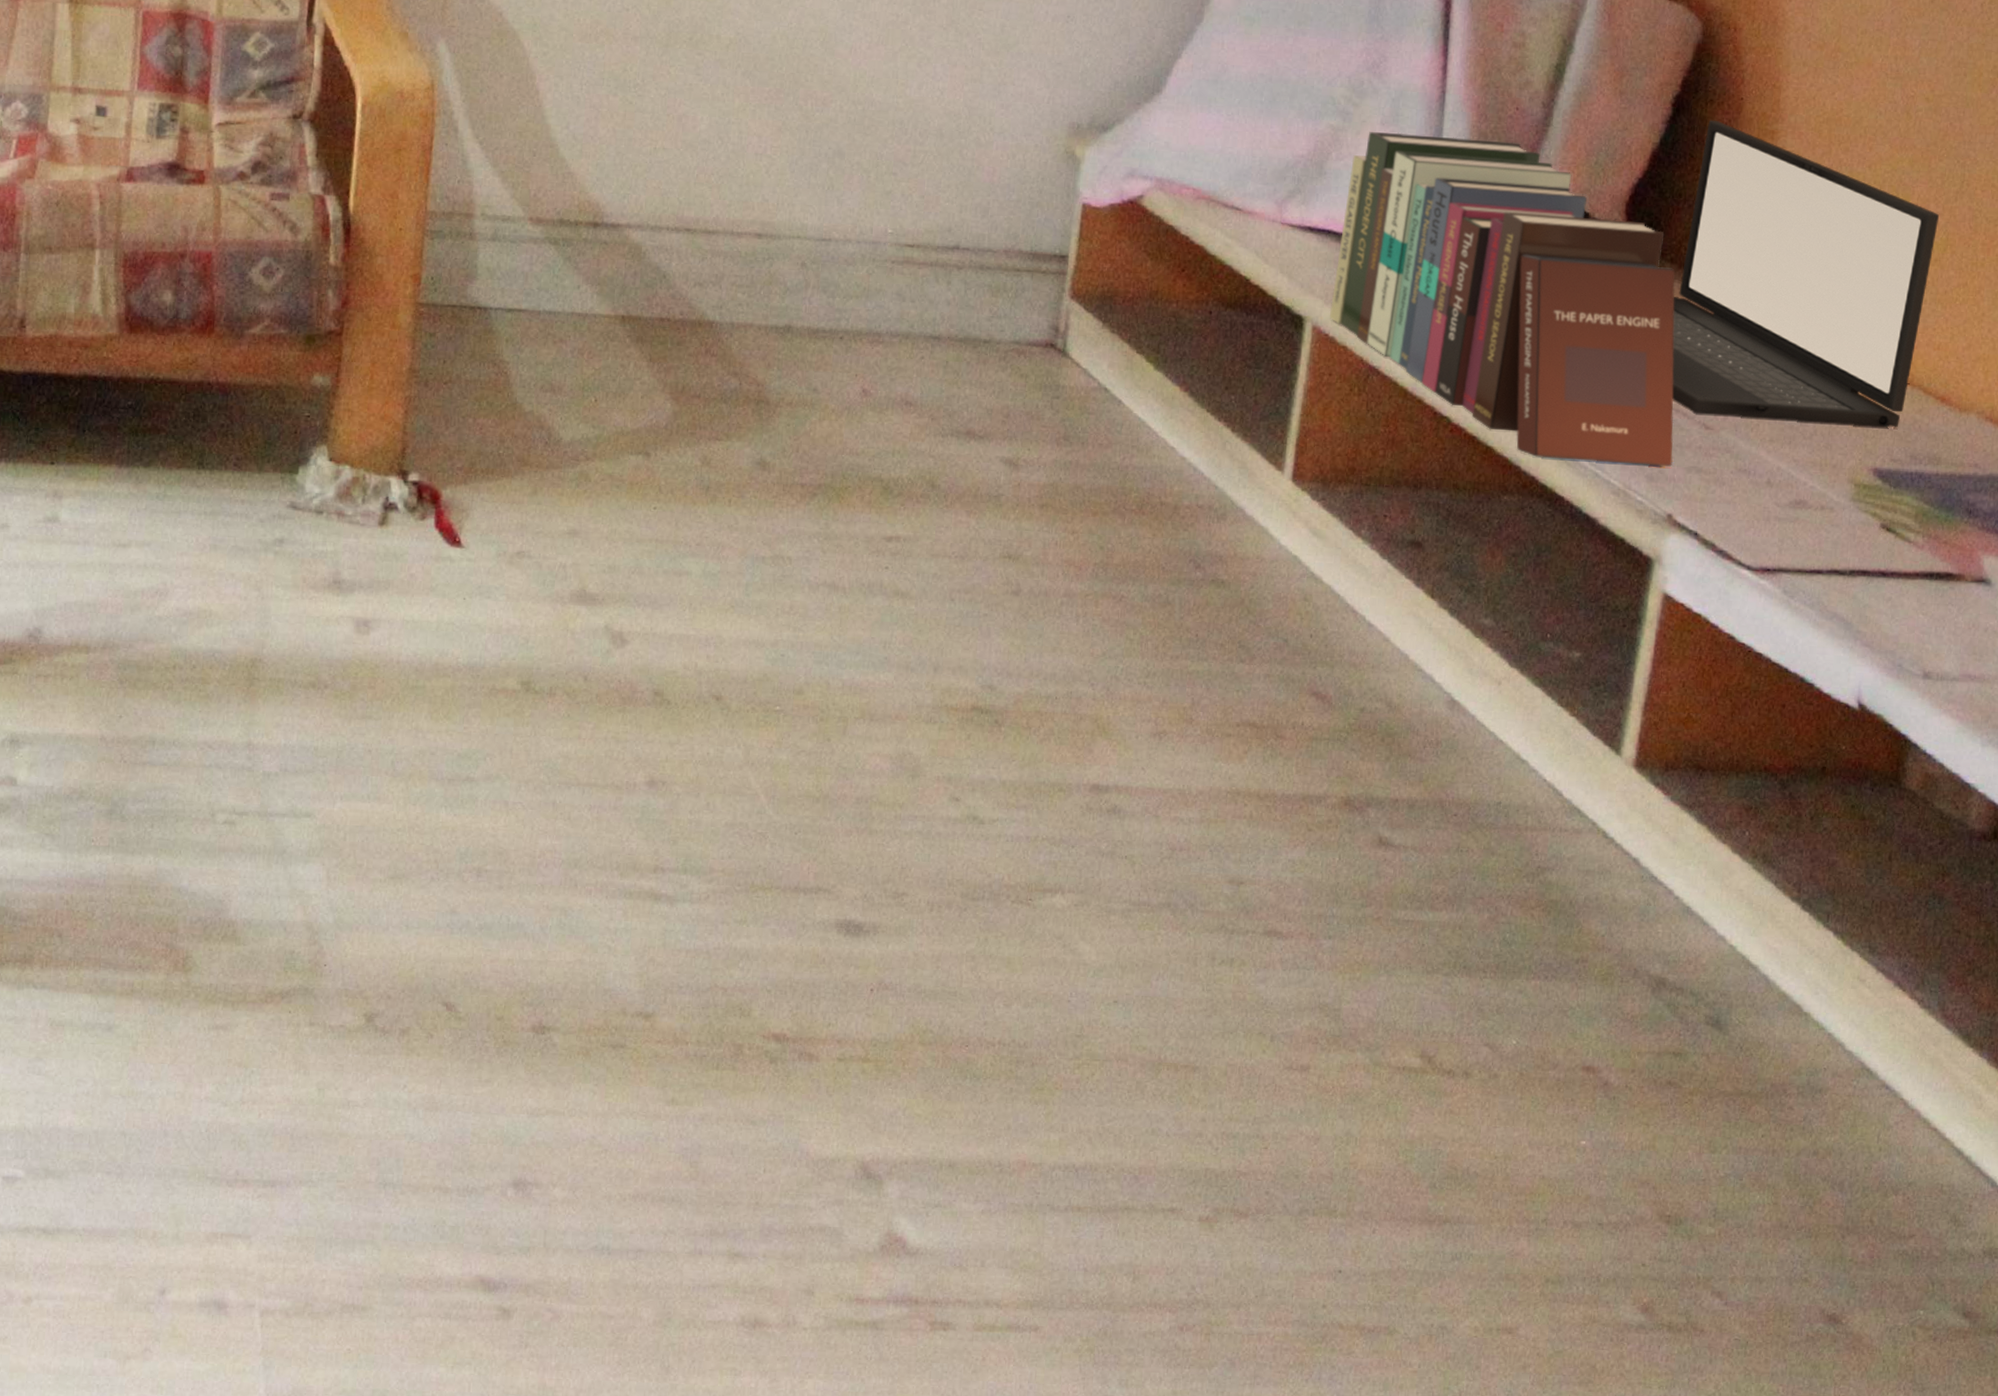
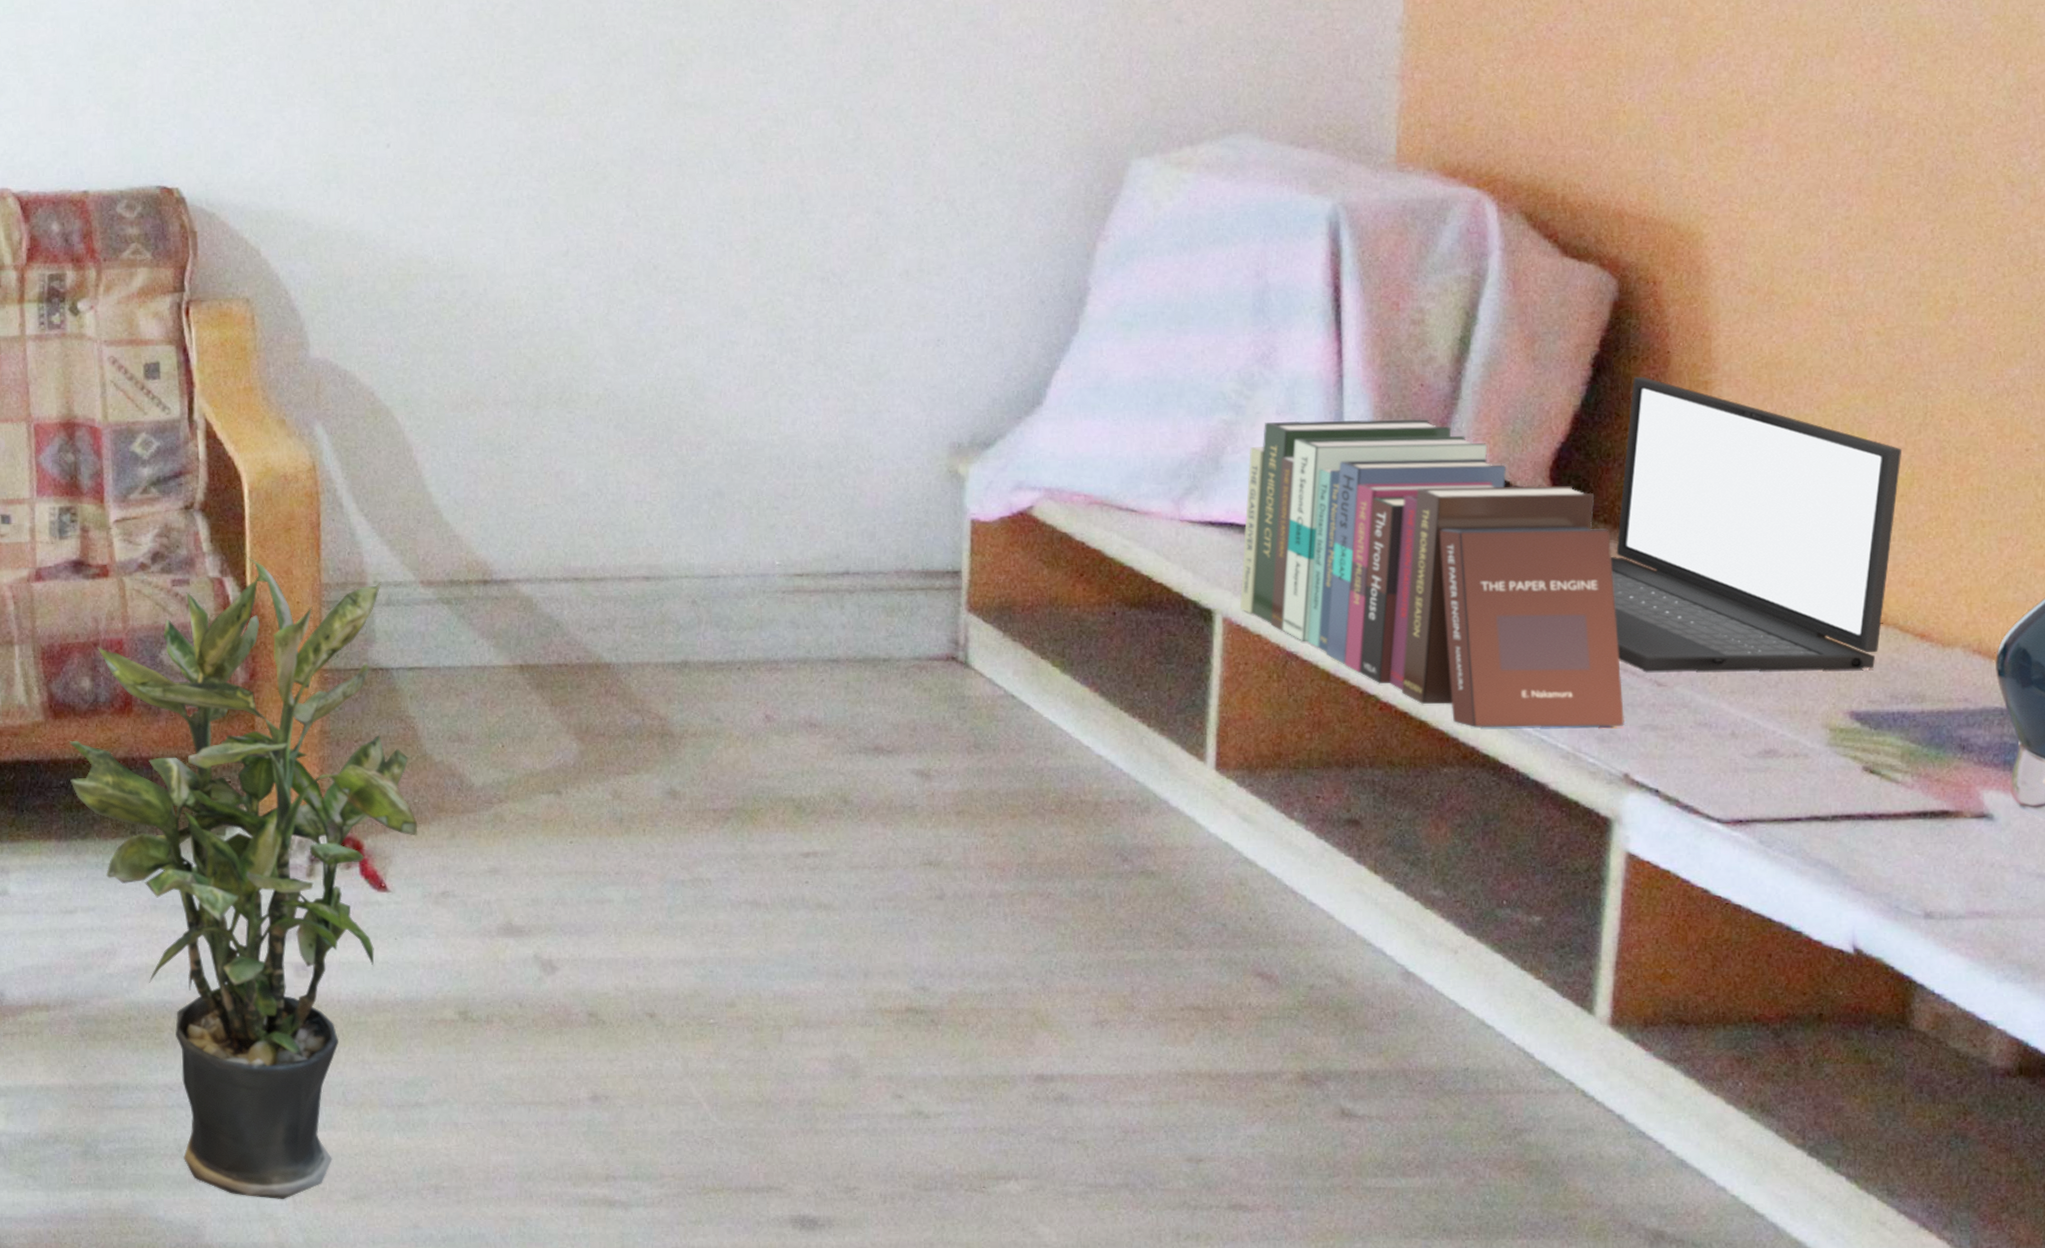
potted plant: none [139,174,500,875] -> present [68,556,418,1199]

